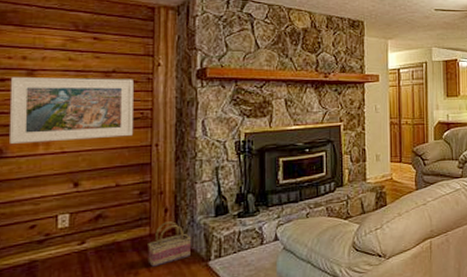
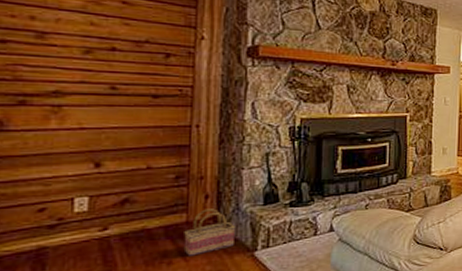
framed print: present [10,76,133,144] -> none [13,38,171,116]

